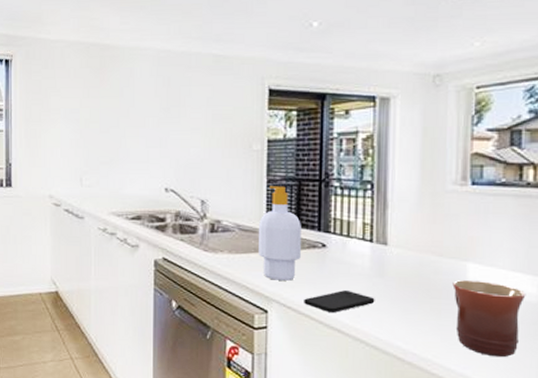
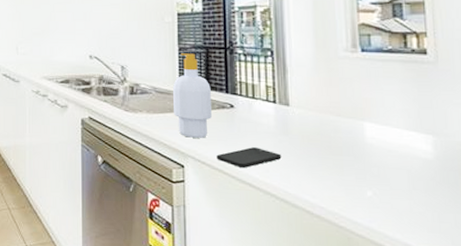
mug: present [452,280,526,358] -> none [352,138,422,212]

